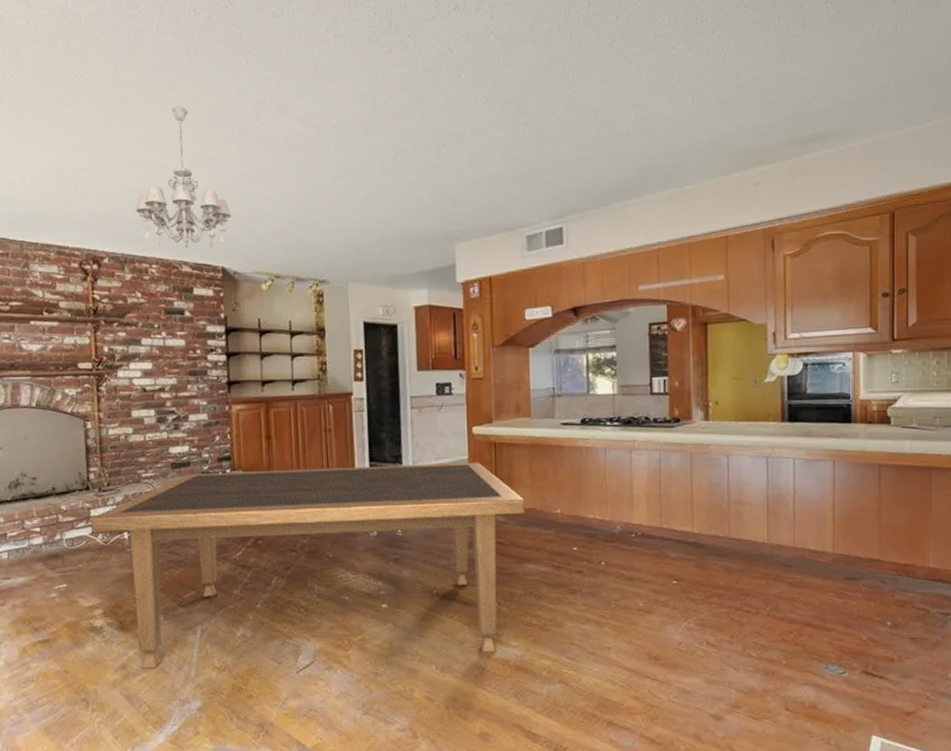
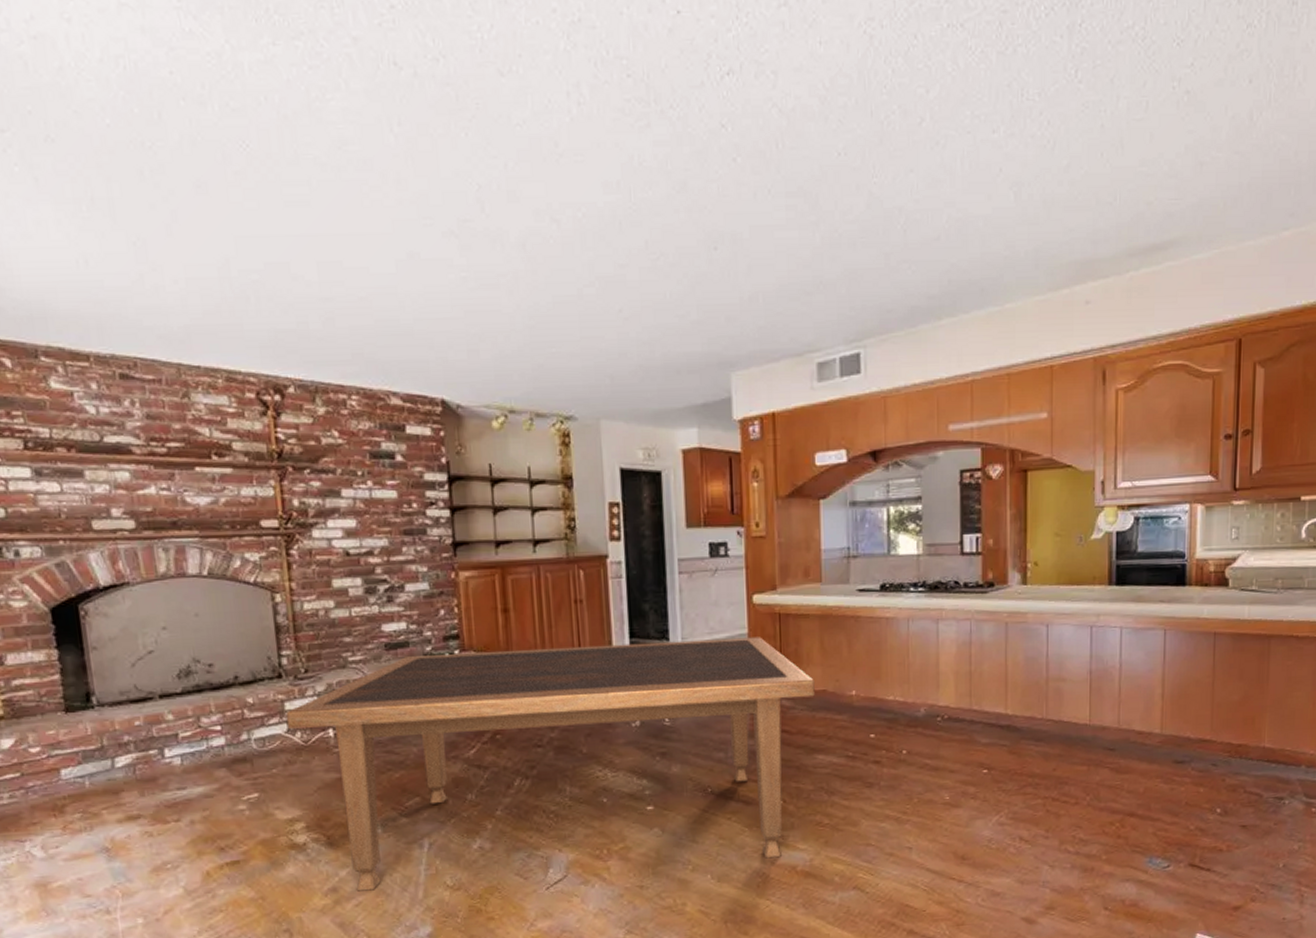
chandelier: present [136,106,231,249] -> none [327,190,451,376]

